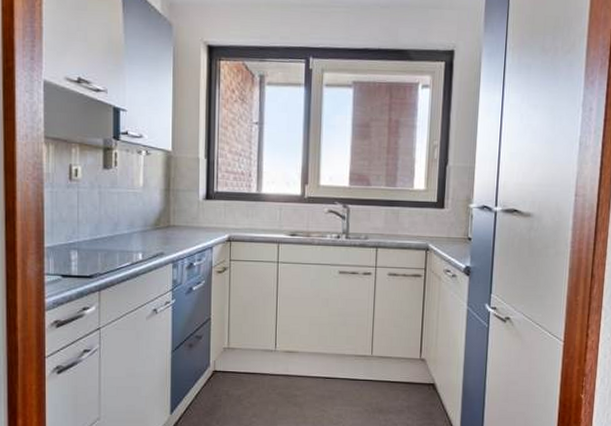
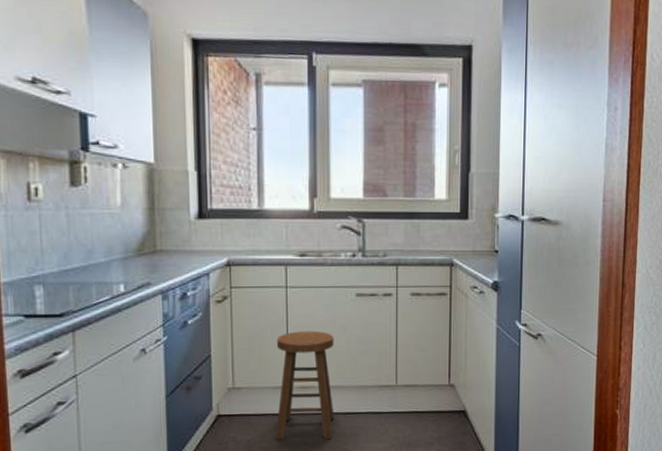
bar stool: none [262,301,318,399] -> present [275,330,335,440]

